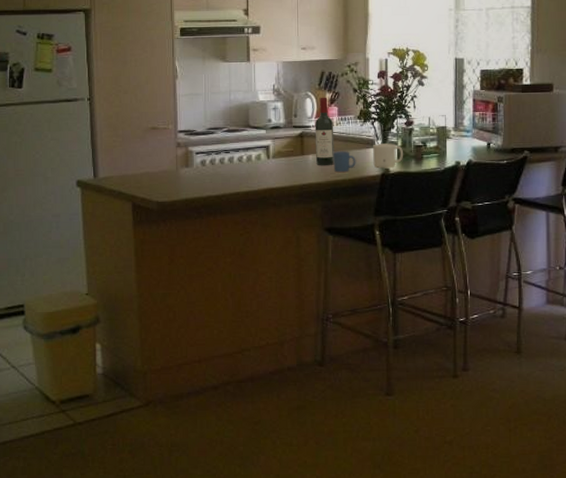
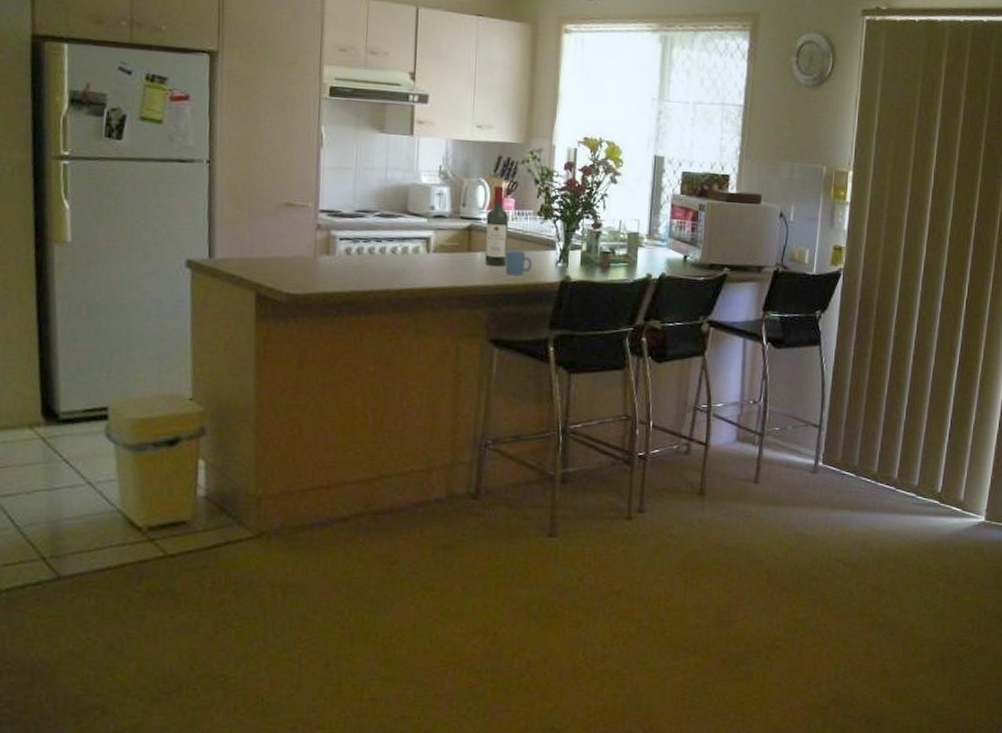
mug: present [373,143,404,169] -> none [552,246,589,276]

